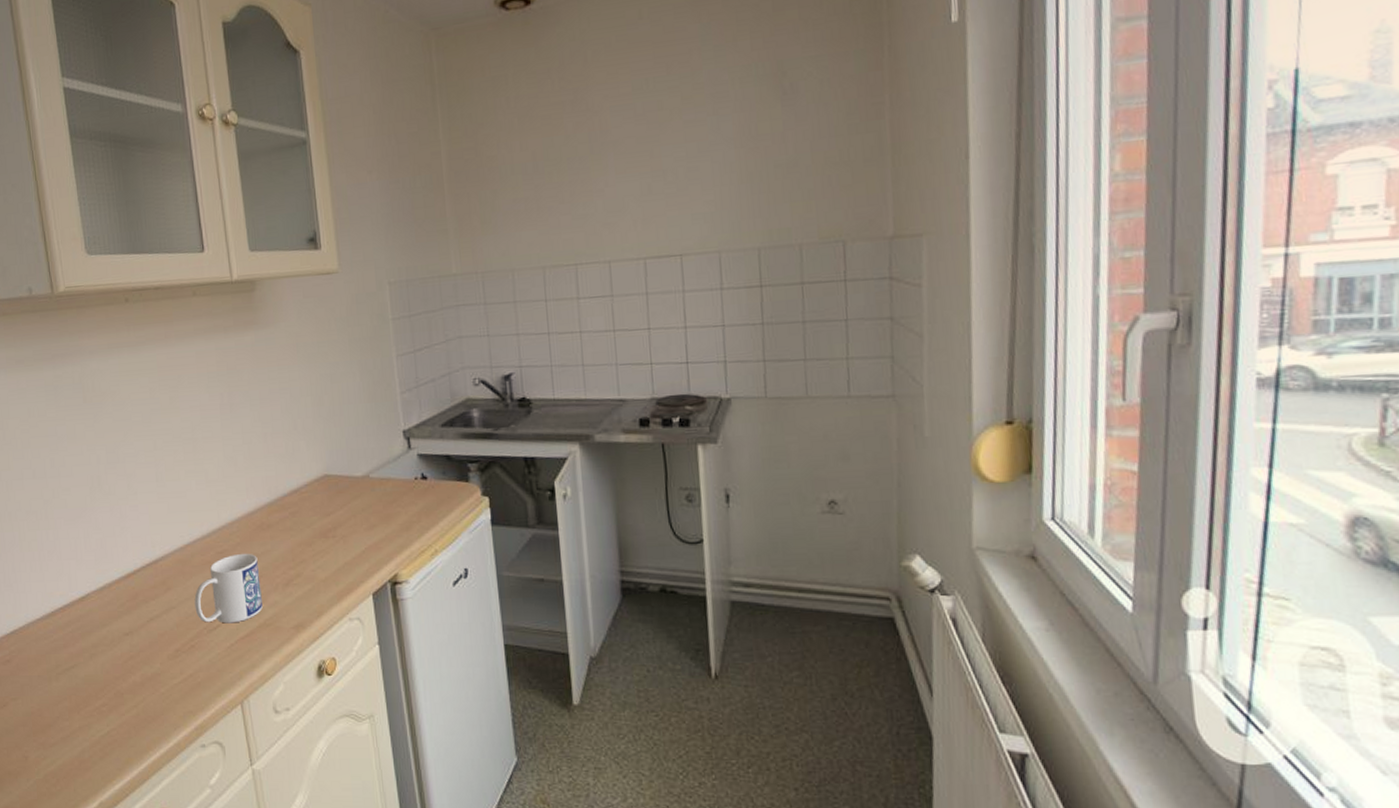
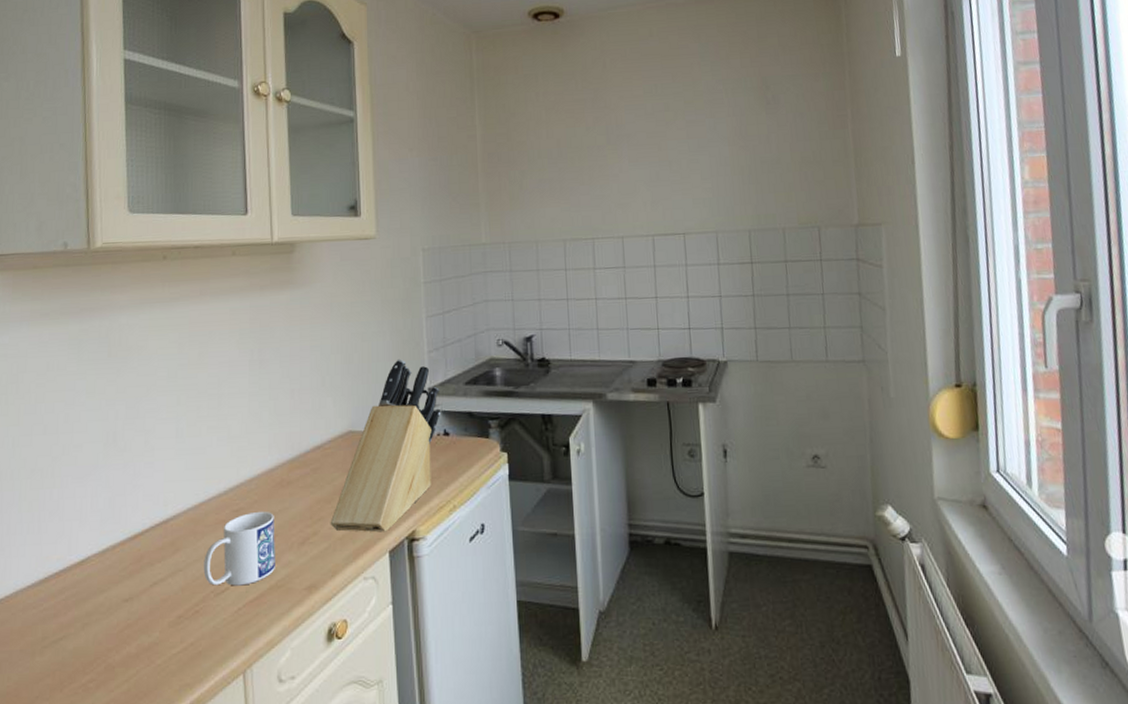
knife block: none [312,400,418,576] -> present [330,358,441,533]

